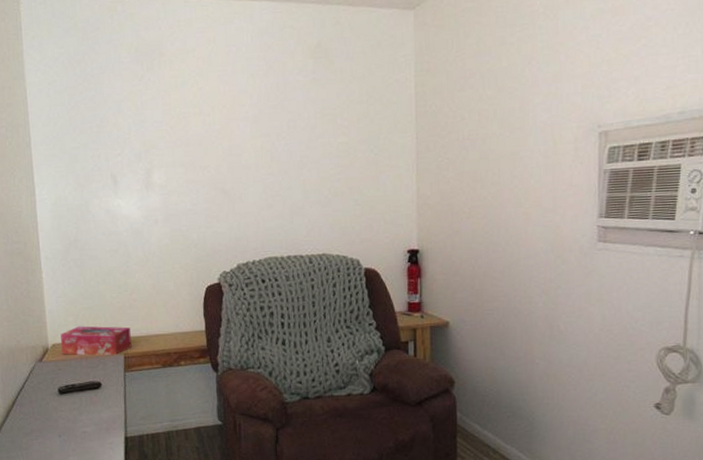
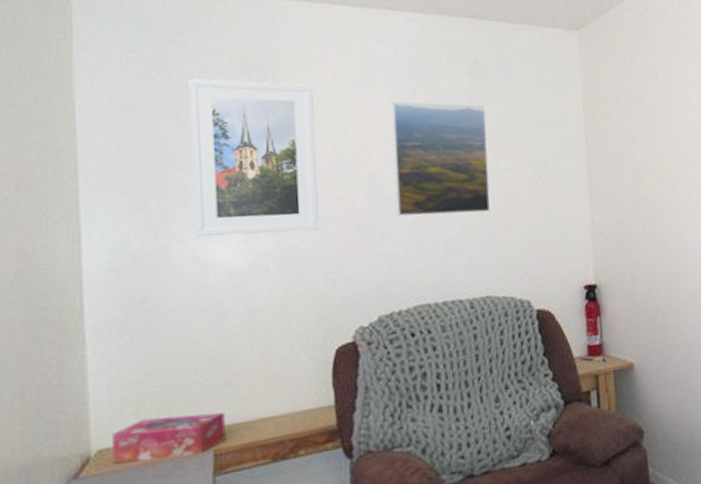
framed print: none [99,68,194,194] -> present [188,78,319,237]
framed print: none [248,82,329,183] -> present [391,100,491,217]

